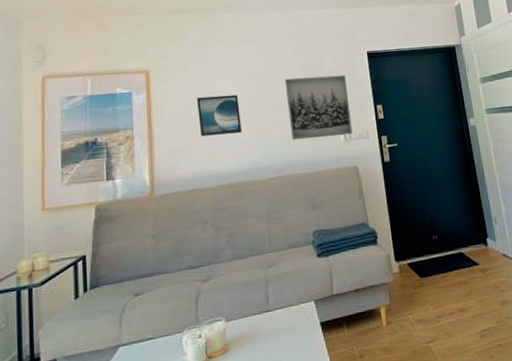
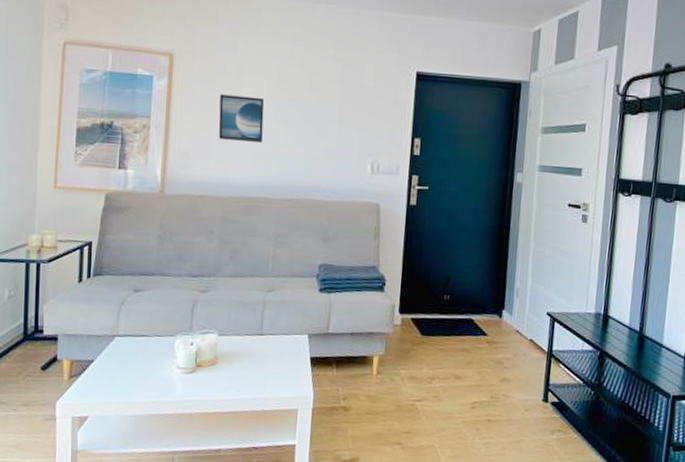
wall art: present [284,75,353,140] -> none [314,89,386,167]

